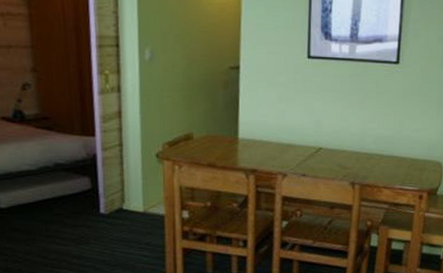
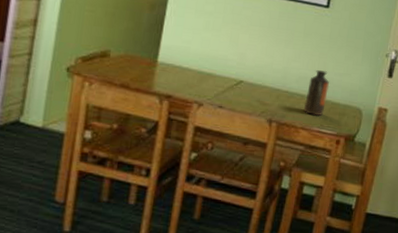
bottle: none [384,129,407,174] -> present [304,70,330,116]

